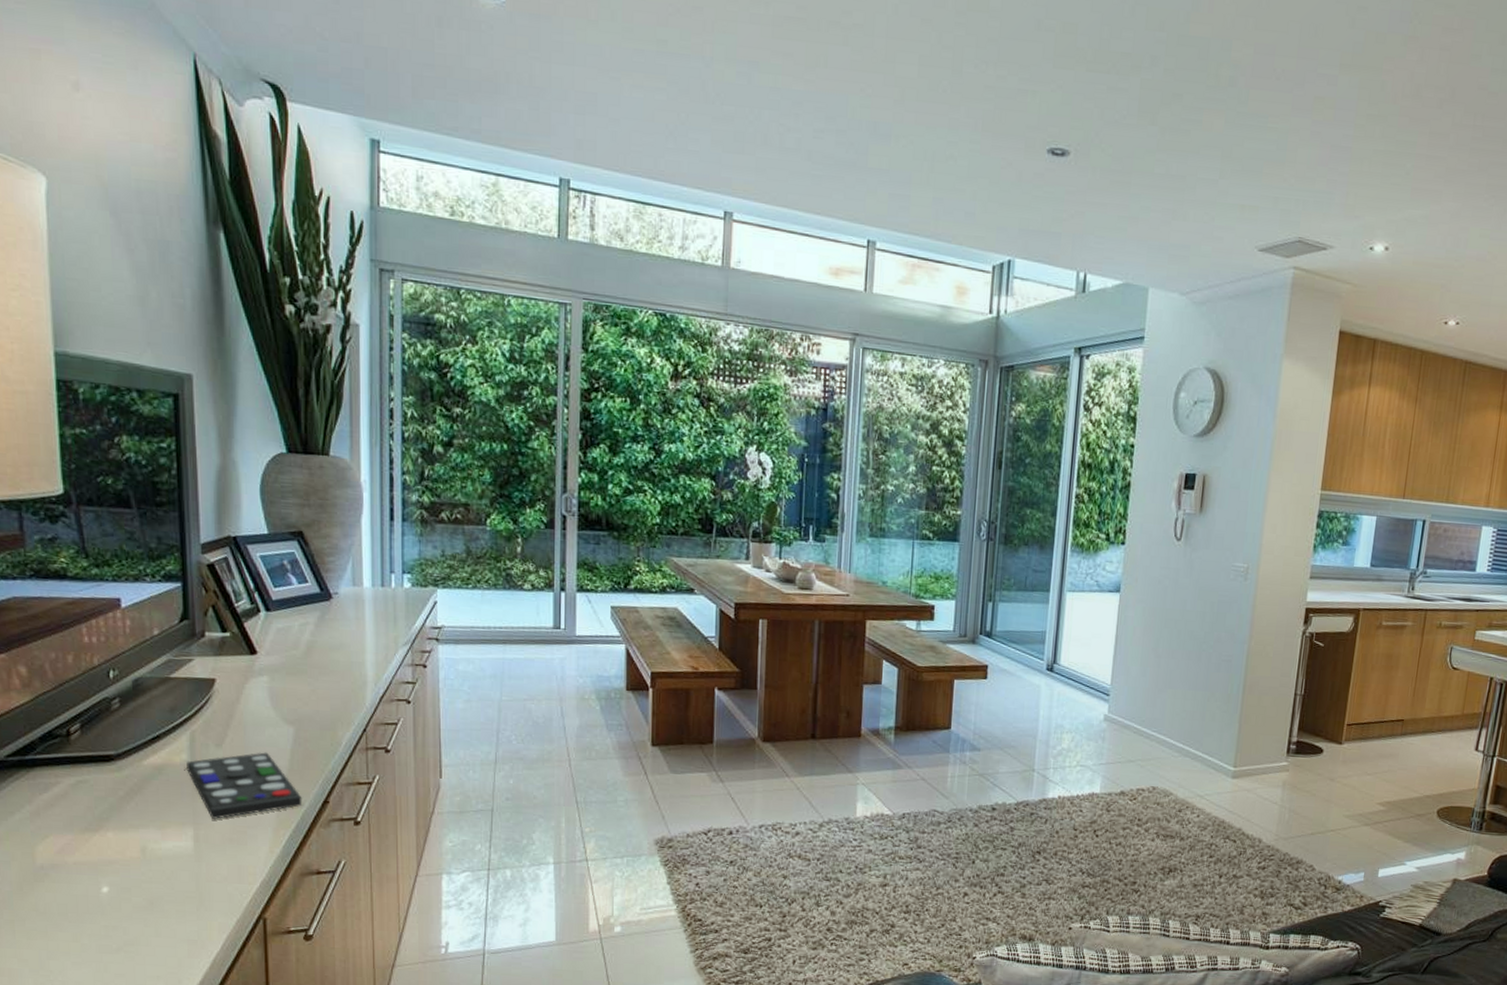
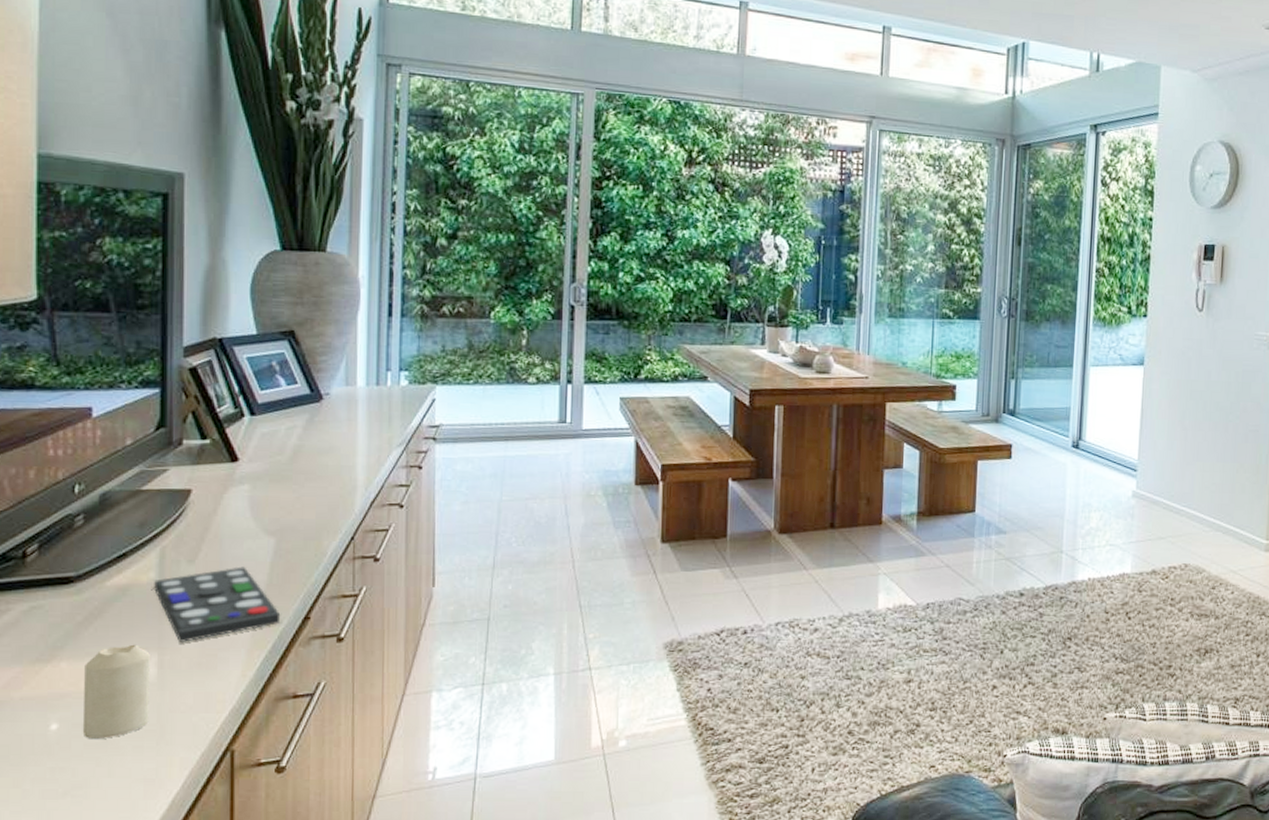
candle: none [129,819,189,902] -> present [84,644,150,739]

